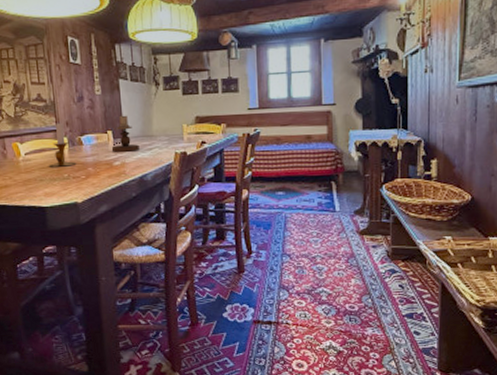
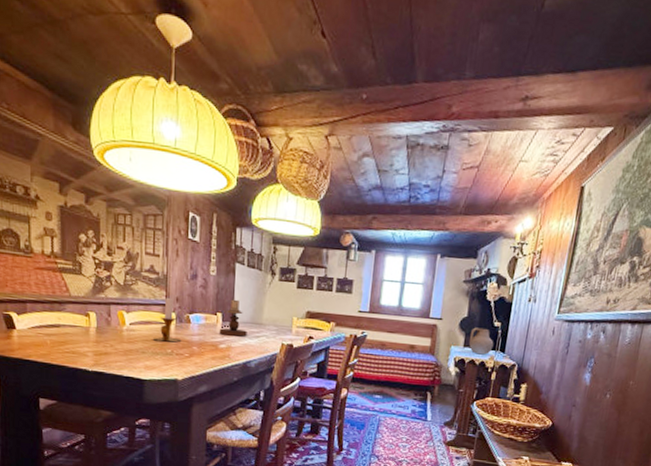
ceramic pitcher: none [367,107,395,135] -> present [468,327,494,355]

